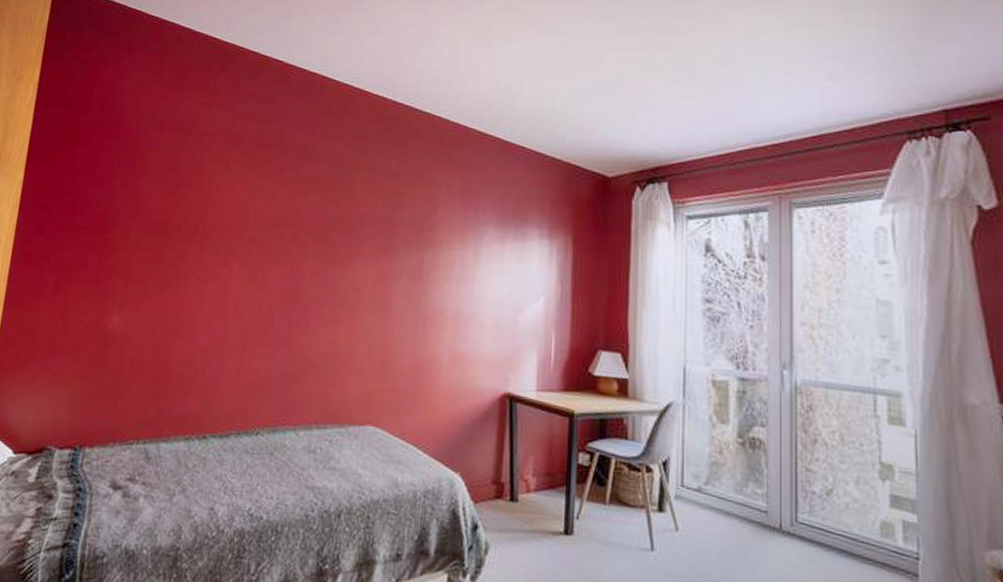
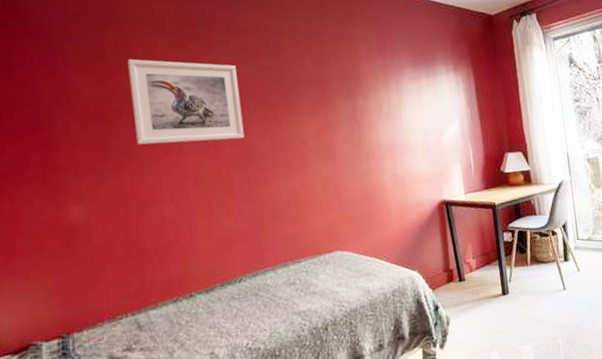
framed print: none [189,172,302,275] -> present [127,59,244,145]

